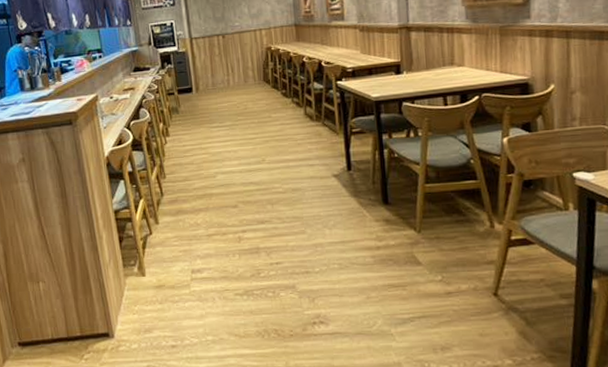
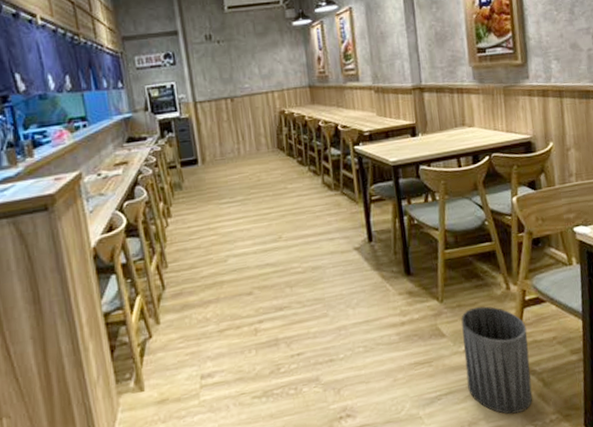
trash can: none [439,241,513,346] -> present [461,306,533,415]

